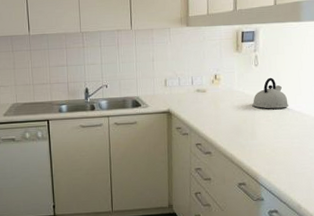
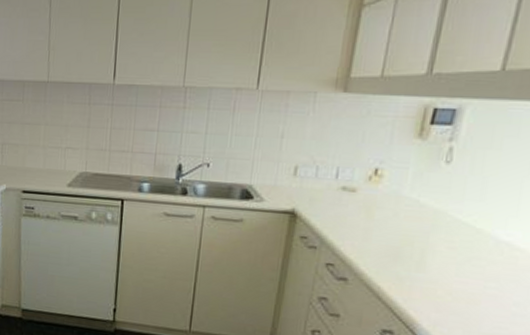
kettle: present [252,77,288,109] -> none [428,183,493,234]

